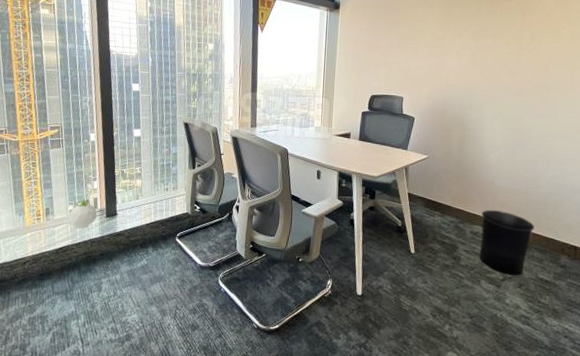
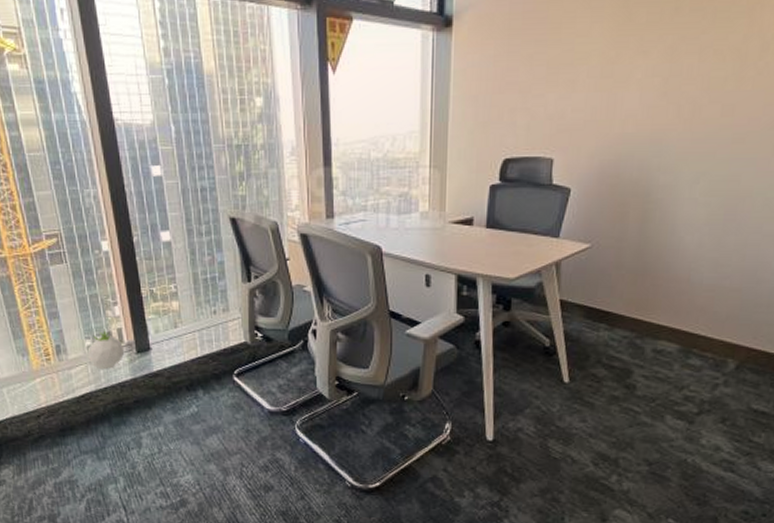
waste bin: present [480,209,535,275] -> none [665,317,750,406]

